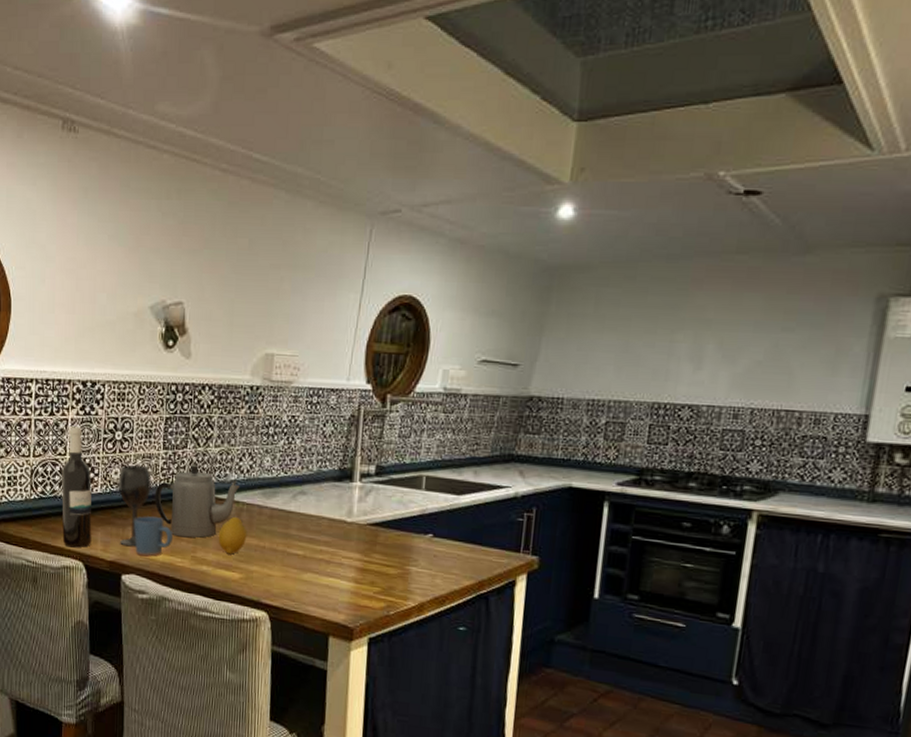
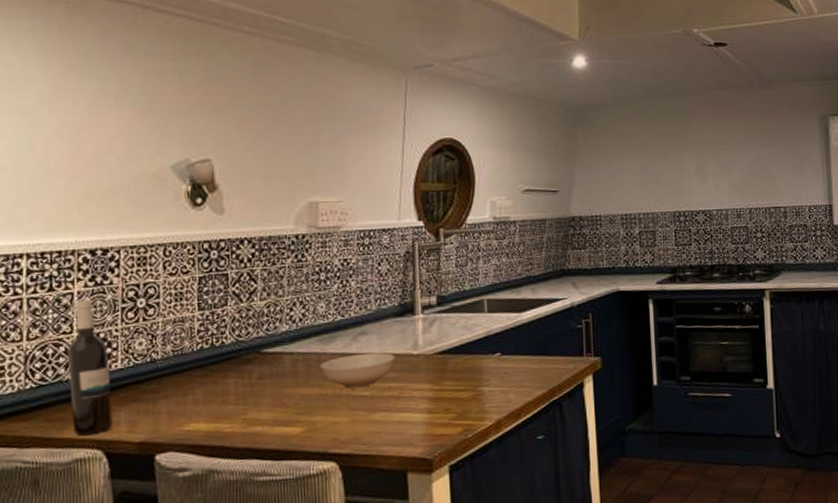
wine glass: present [118,465,152,546] -> none [143,332,188,421]
mug: present [133,516,173,557] -> none [166,383,217,429]
teapot: present [154,464,240,538] -> none [191,321,293,401]
fruit: present [218,517,248,554] -> none [272,369,306,409]
bowl: none [261,512,330,546] -> present [321,353,396,388]

